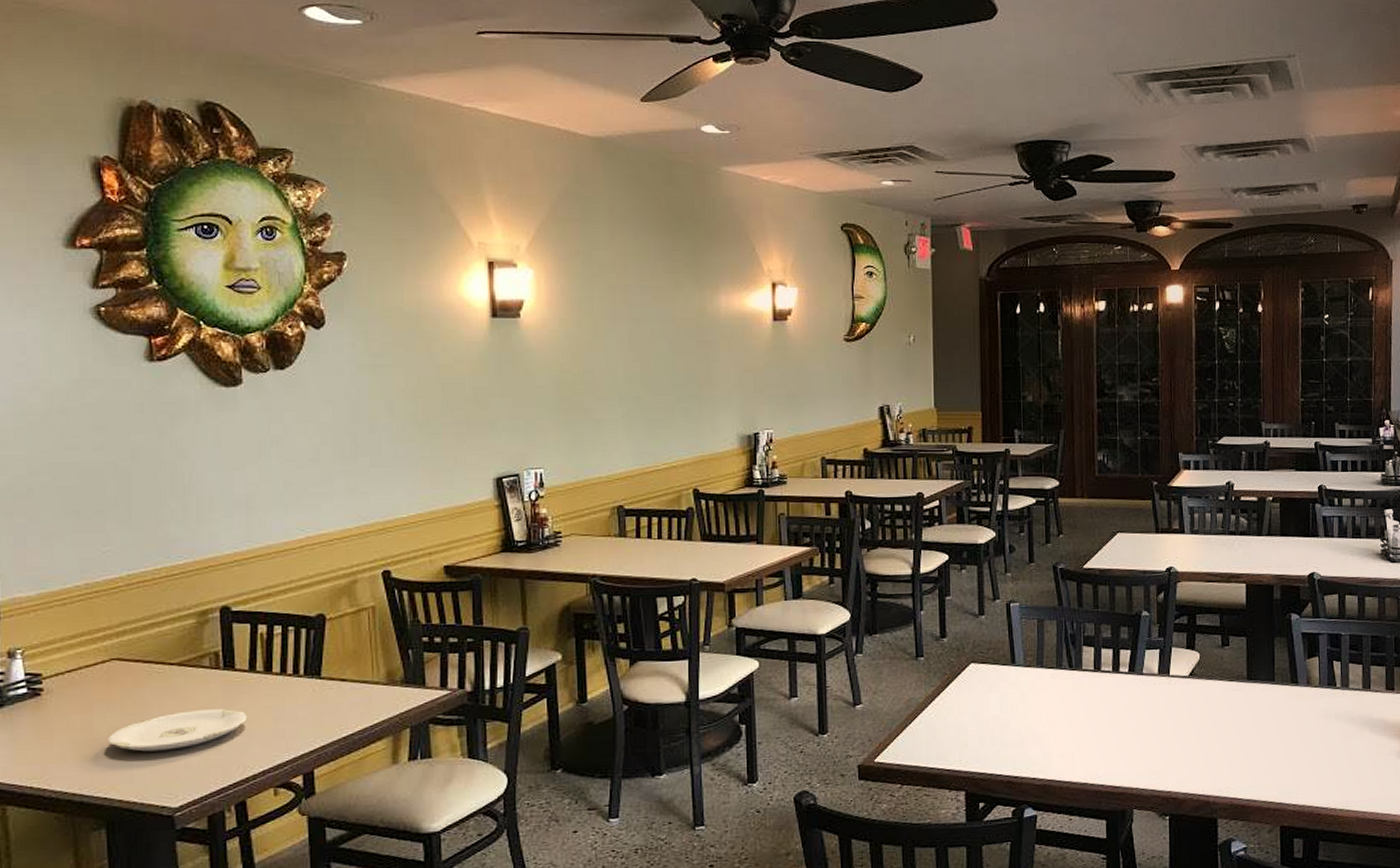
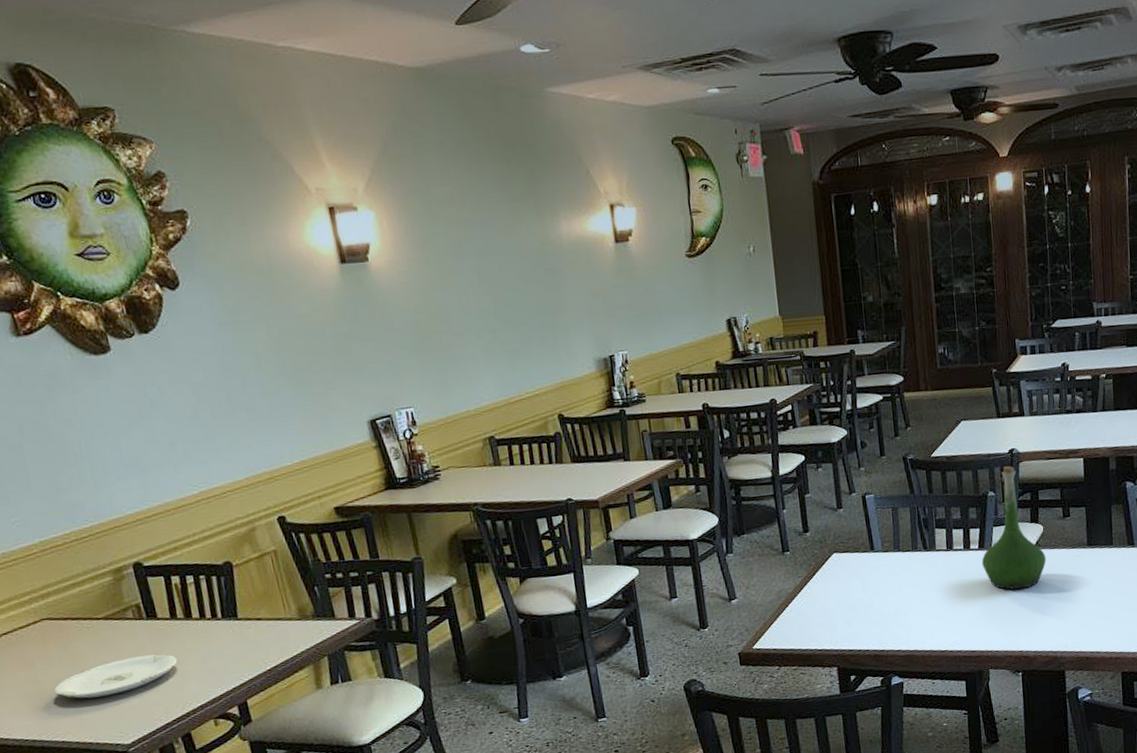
vase: none [1131,584,1202,722] -> present [981,465,1047,590]

